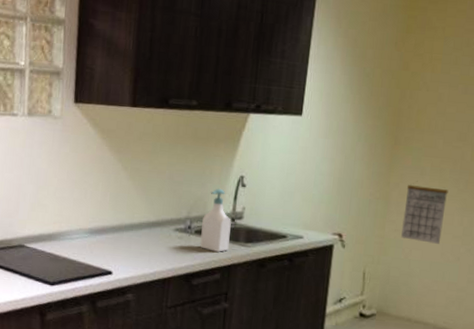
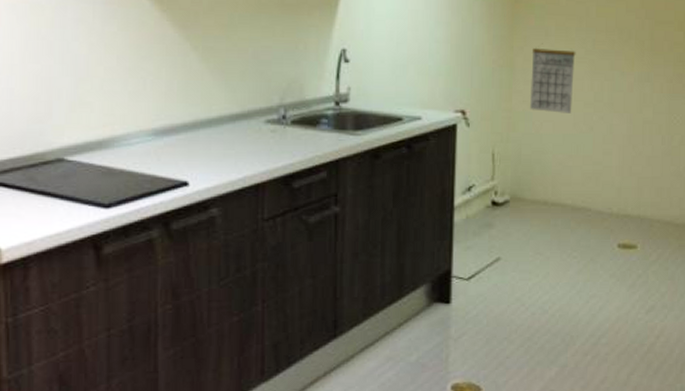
soap bottle: present [199,188,231,252] -> none [298,66,335,145]

